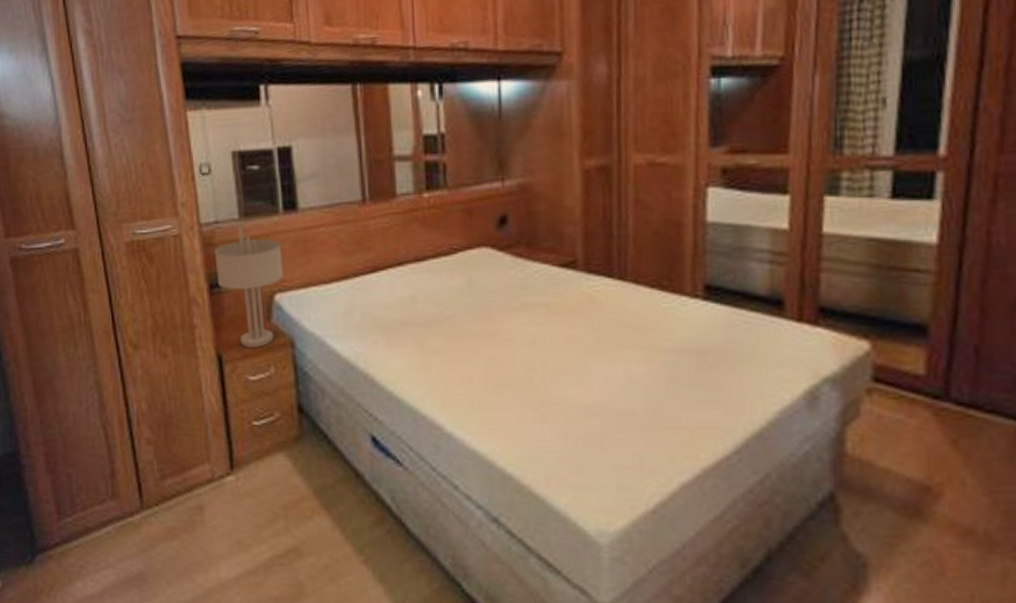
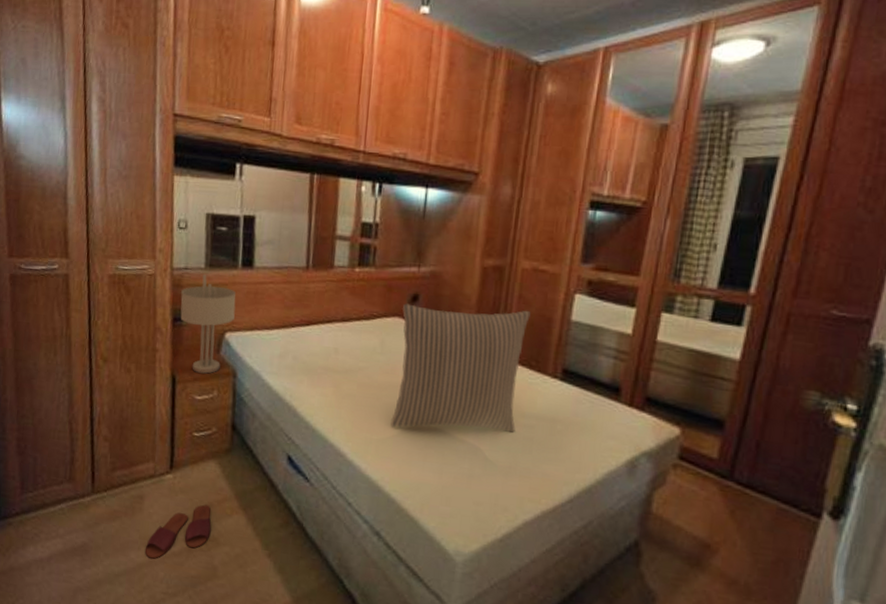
slippers: none [213,508,290,581] -> present [144,504,211,559]
pillow: none [489,216,653,386] -> present [391,303,531,433]

